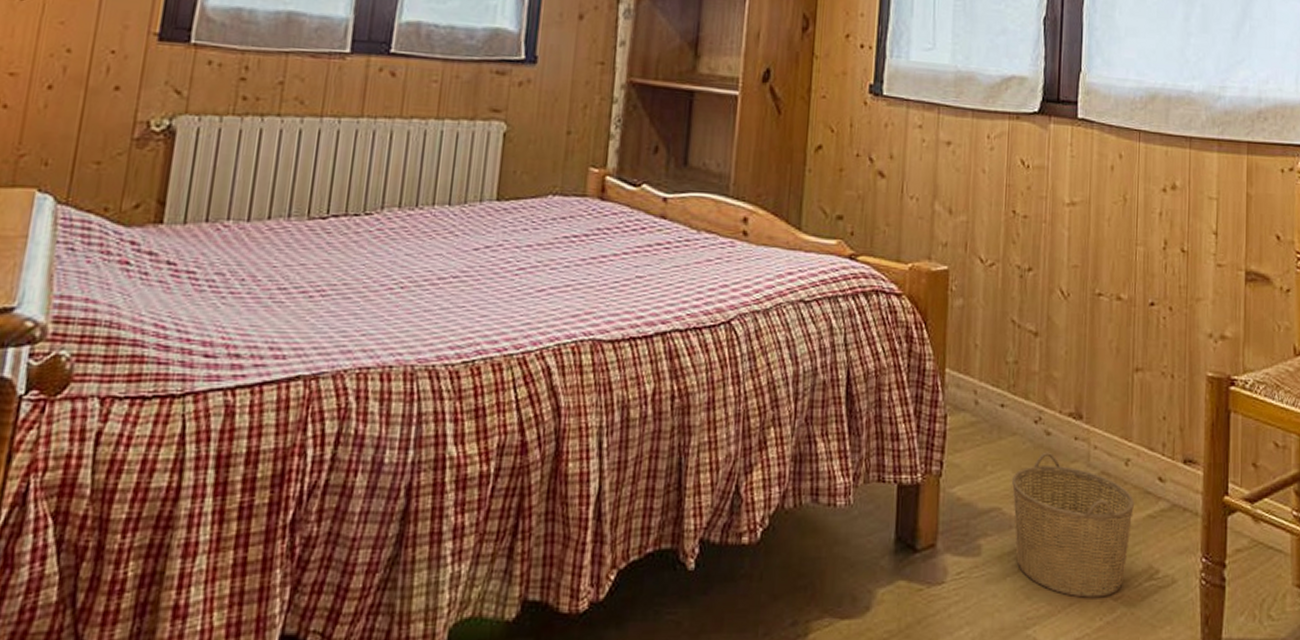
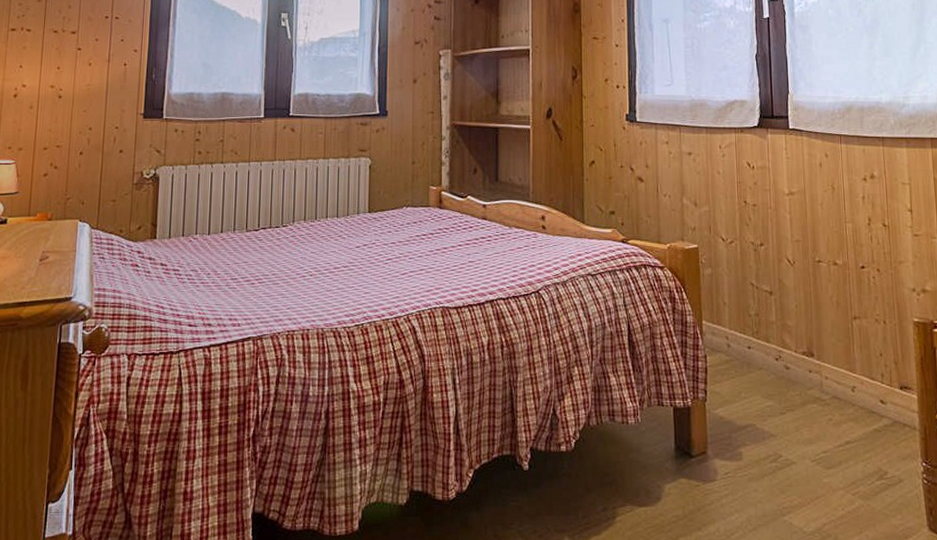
basket: present [1012,451,1135,598] -> none [762,382,863,493]

